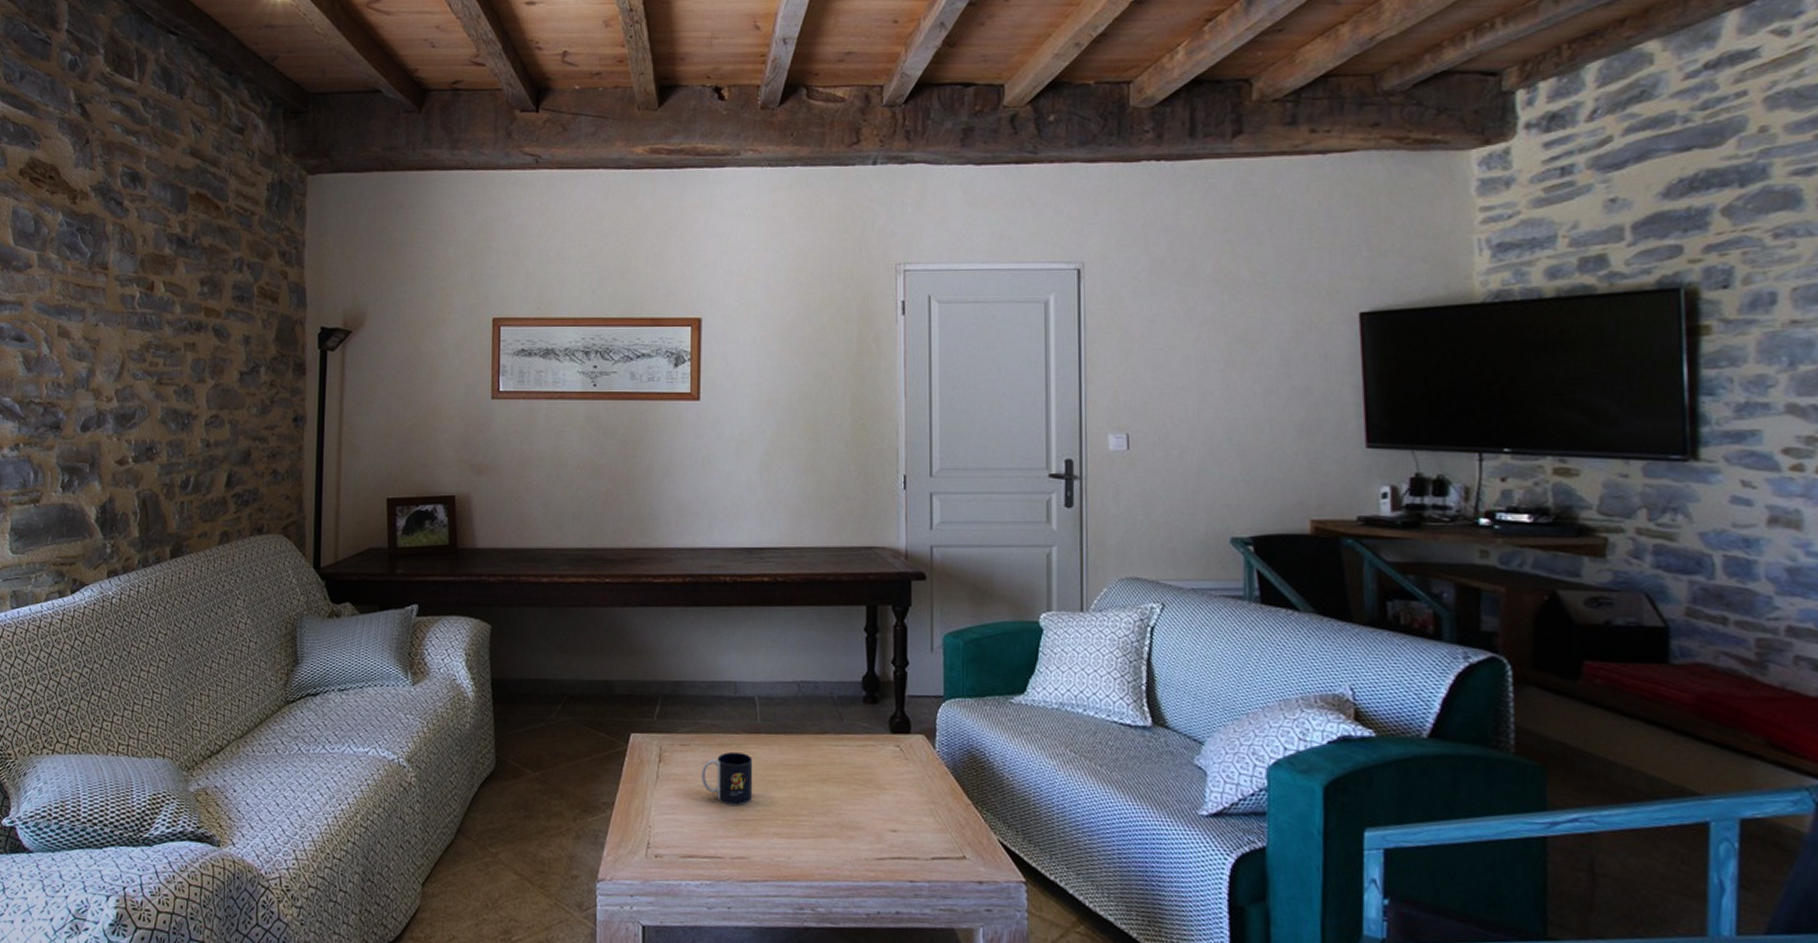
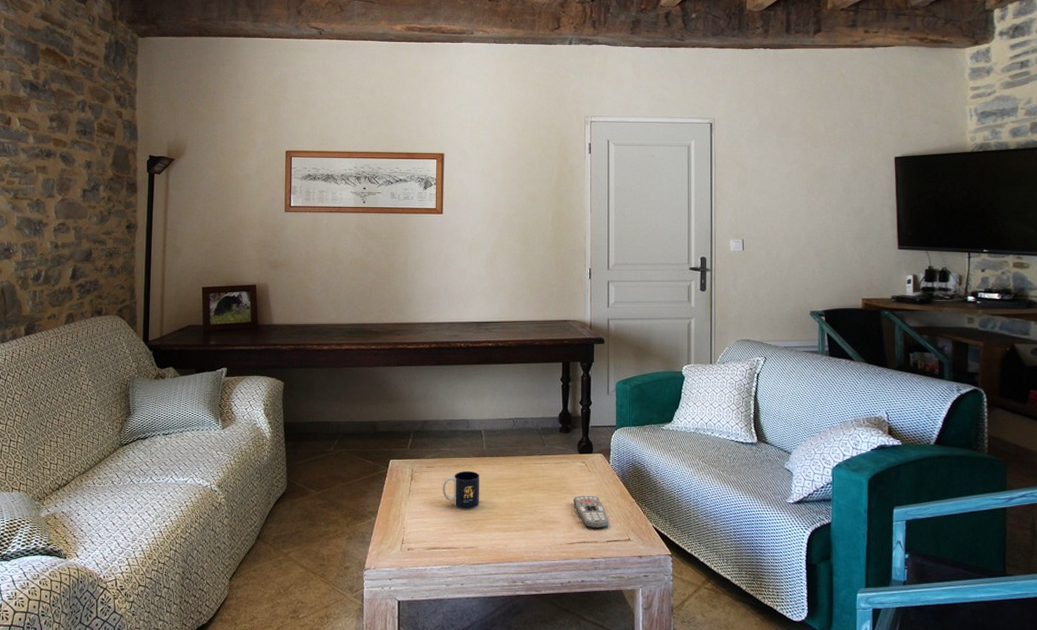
remote control: none [882,792,936,840] -> present [572,496,610,529]

